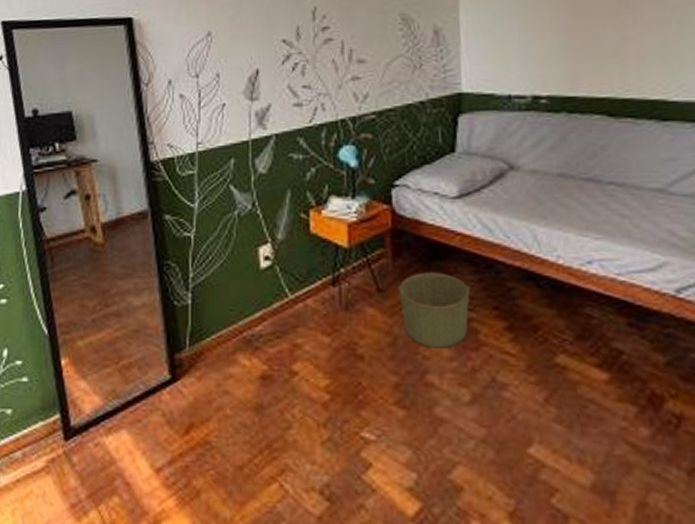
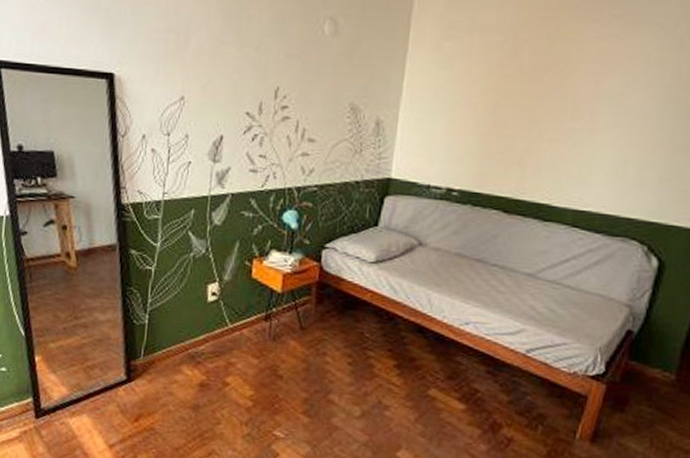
basket: present [398,272,471,348] -> none [316,318,374,376]

